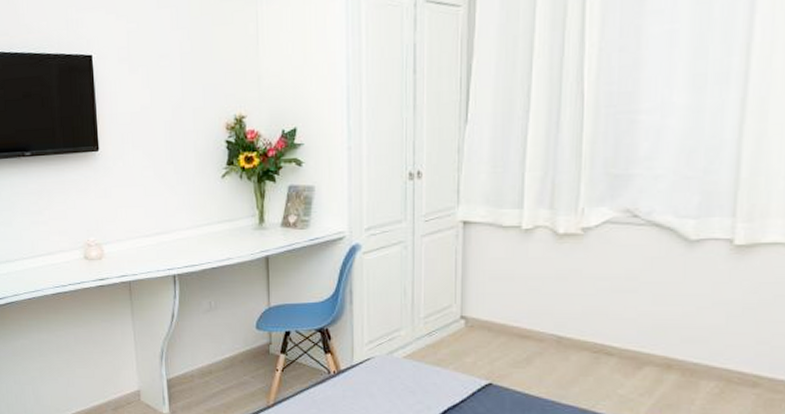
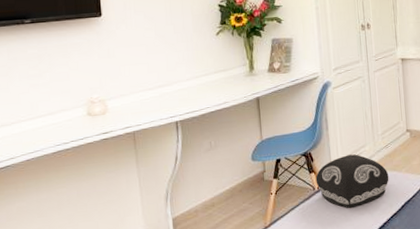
cushion: none [332,338,429,402] -> present [315,154,389,208]

